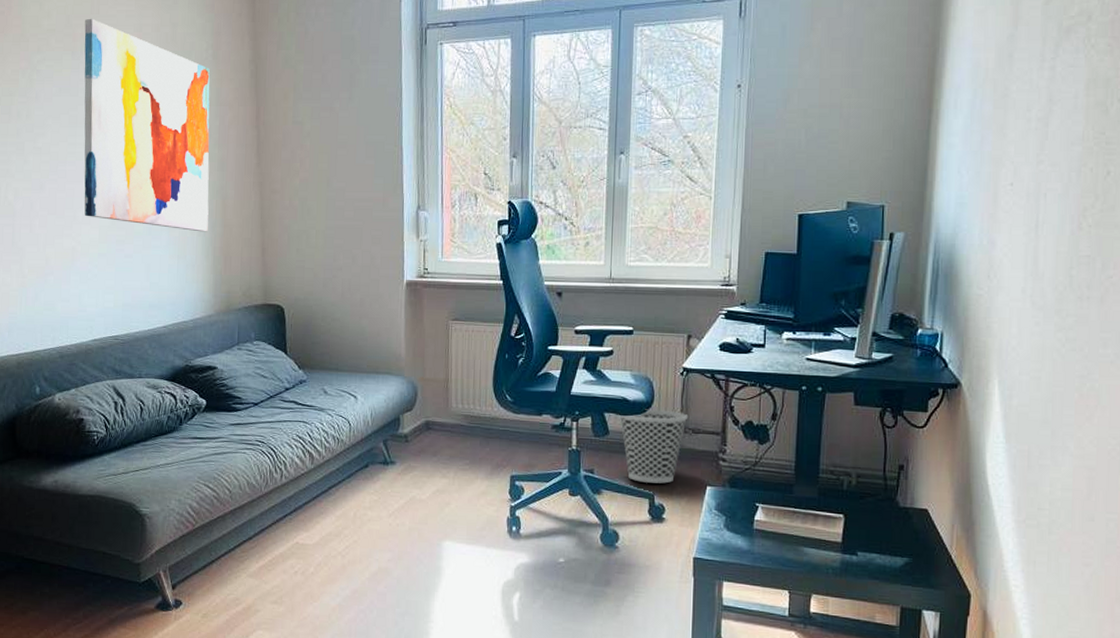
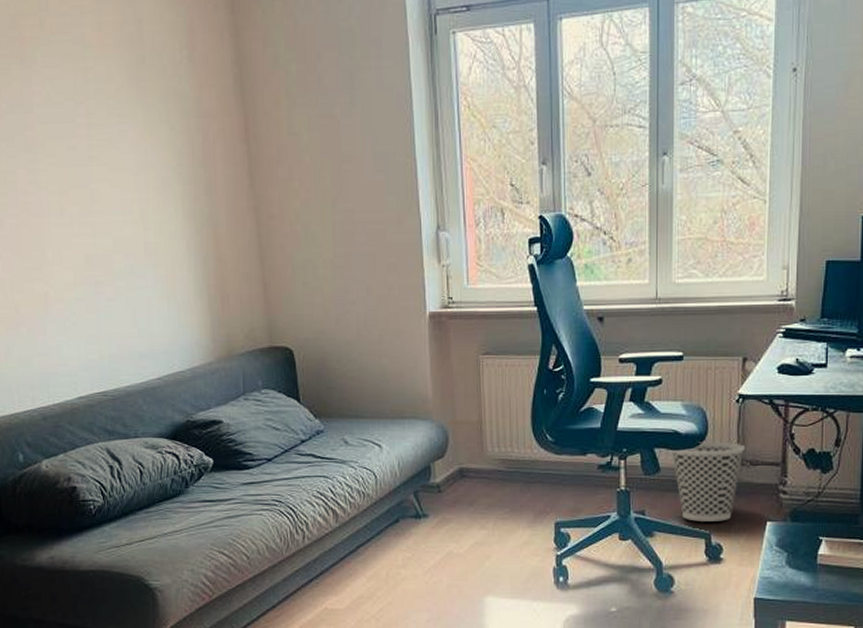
wall art: present [84,18,210,232] -> none [32,17,199,268]

